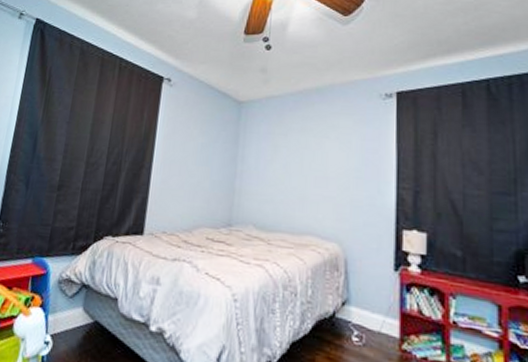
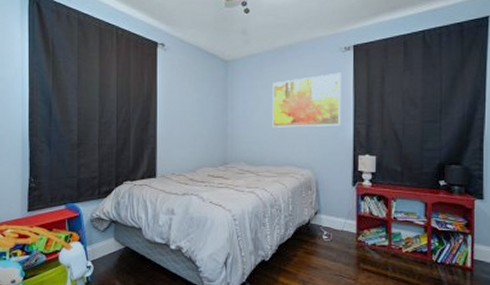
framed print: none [291,123,381,190] -> present [272,72,341,128]

